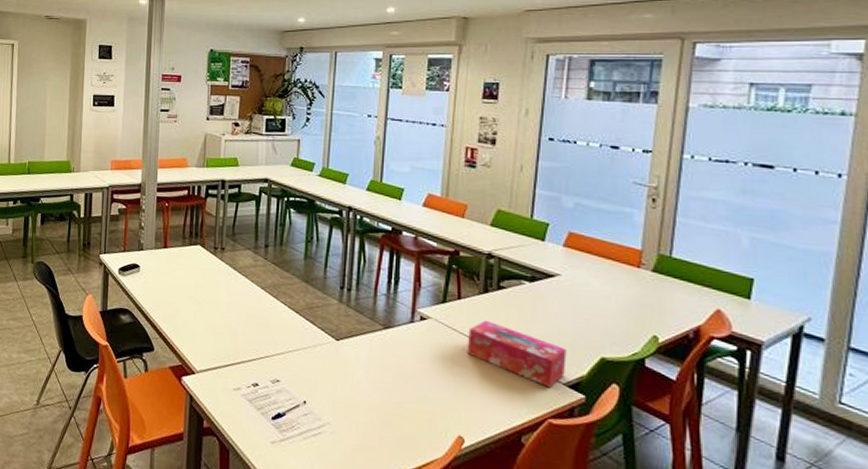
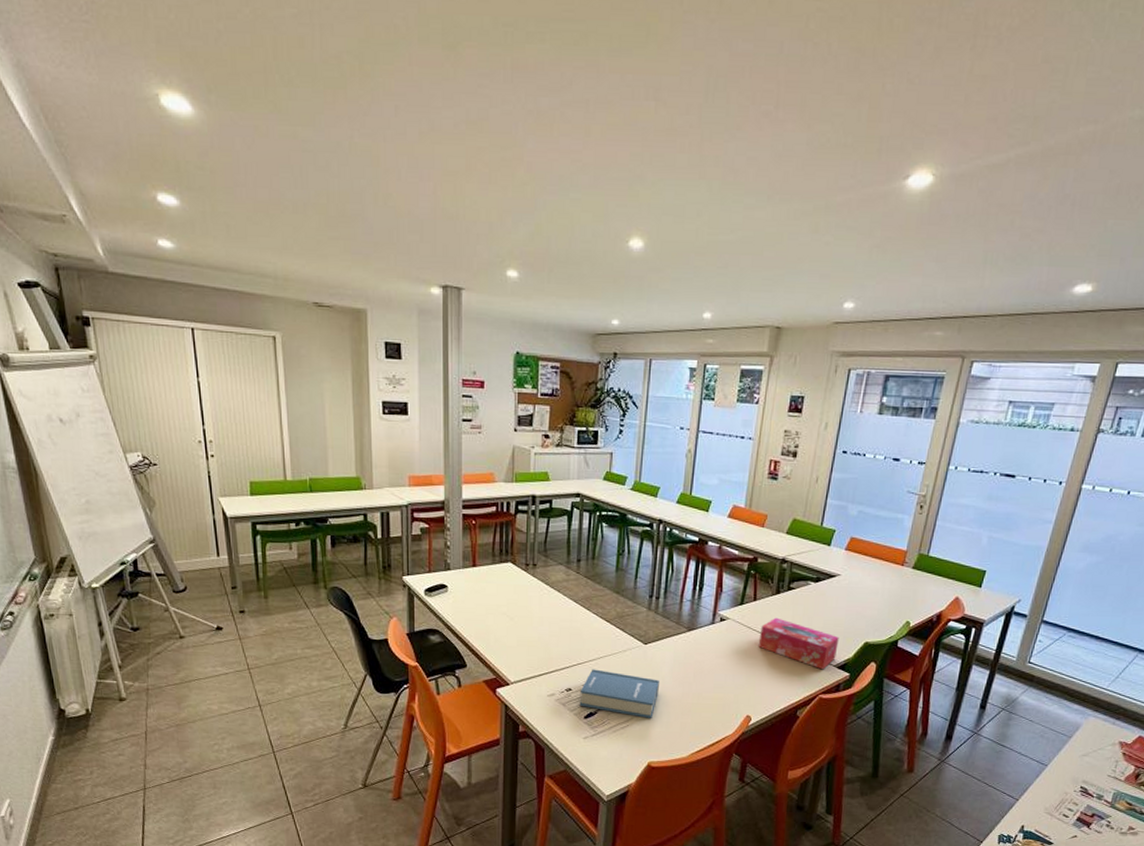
hardback book: none [266,364,354,427] -> present [579,669,659,718]

